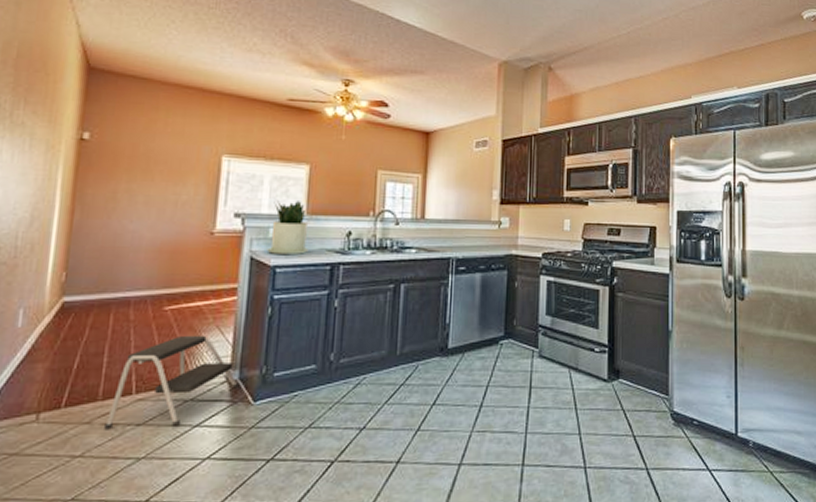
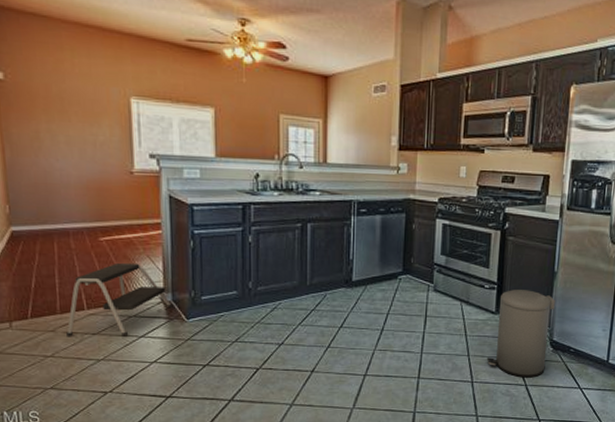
planter: present [266,200,309,256] -> none [183,143,221,195]
pedal bin: none [600,352,672,460] -> present [486,290,555,378]

